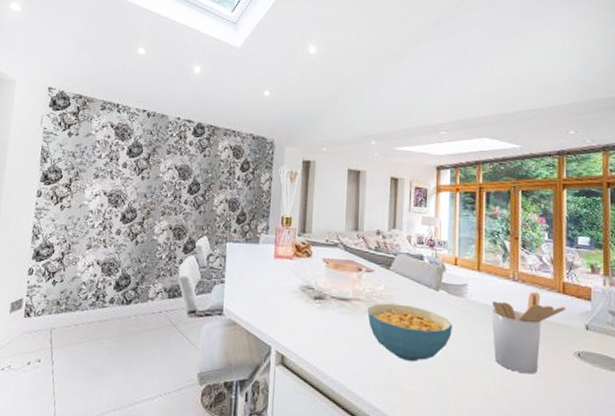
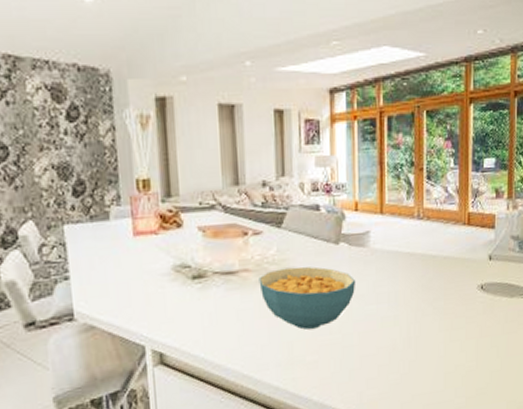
utensil holder: present [491,291,566,374] -> none [395,227,471,318]

